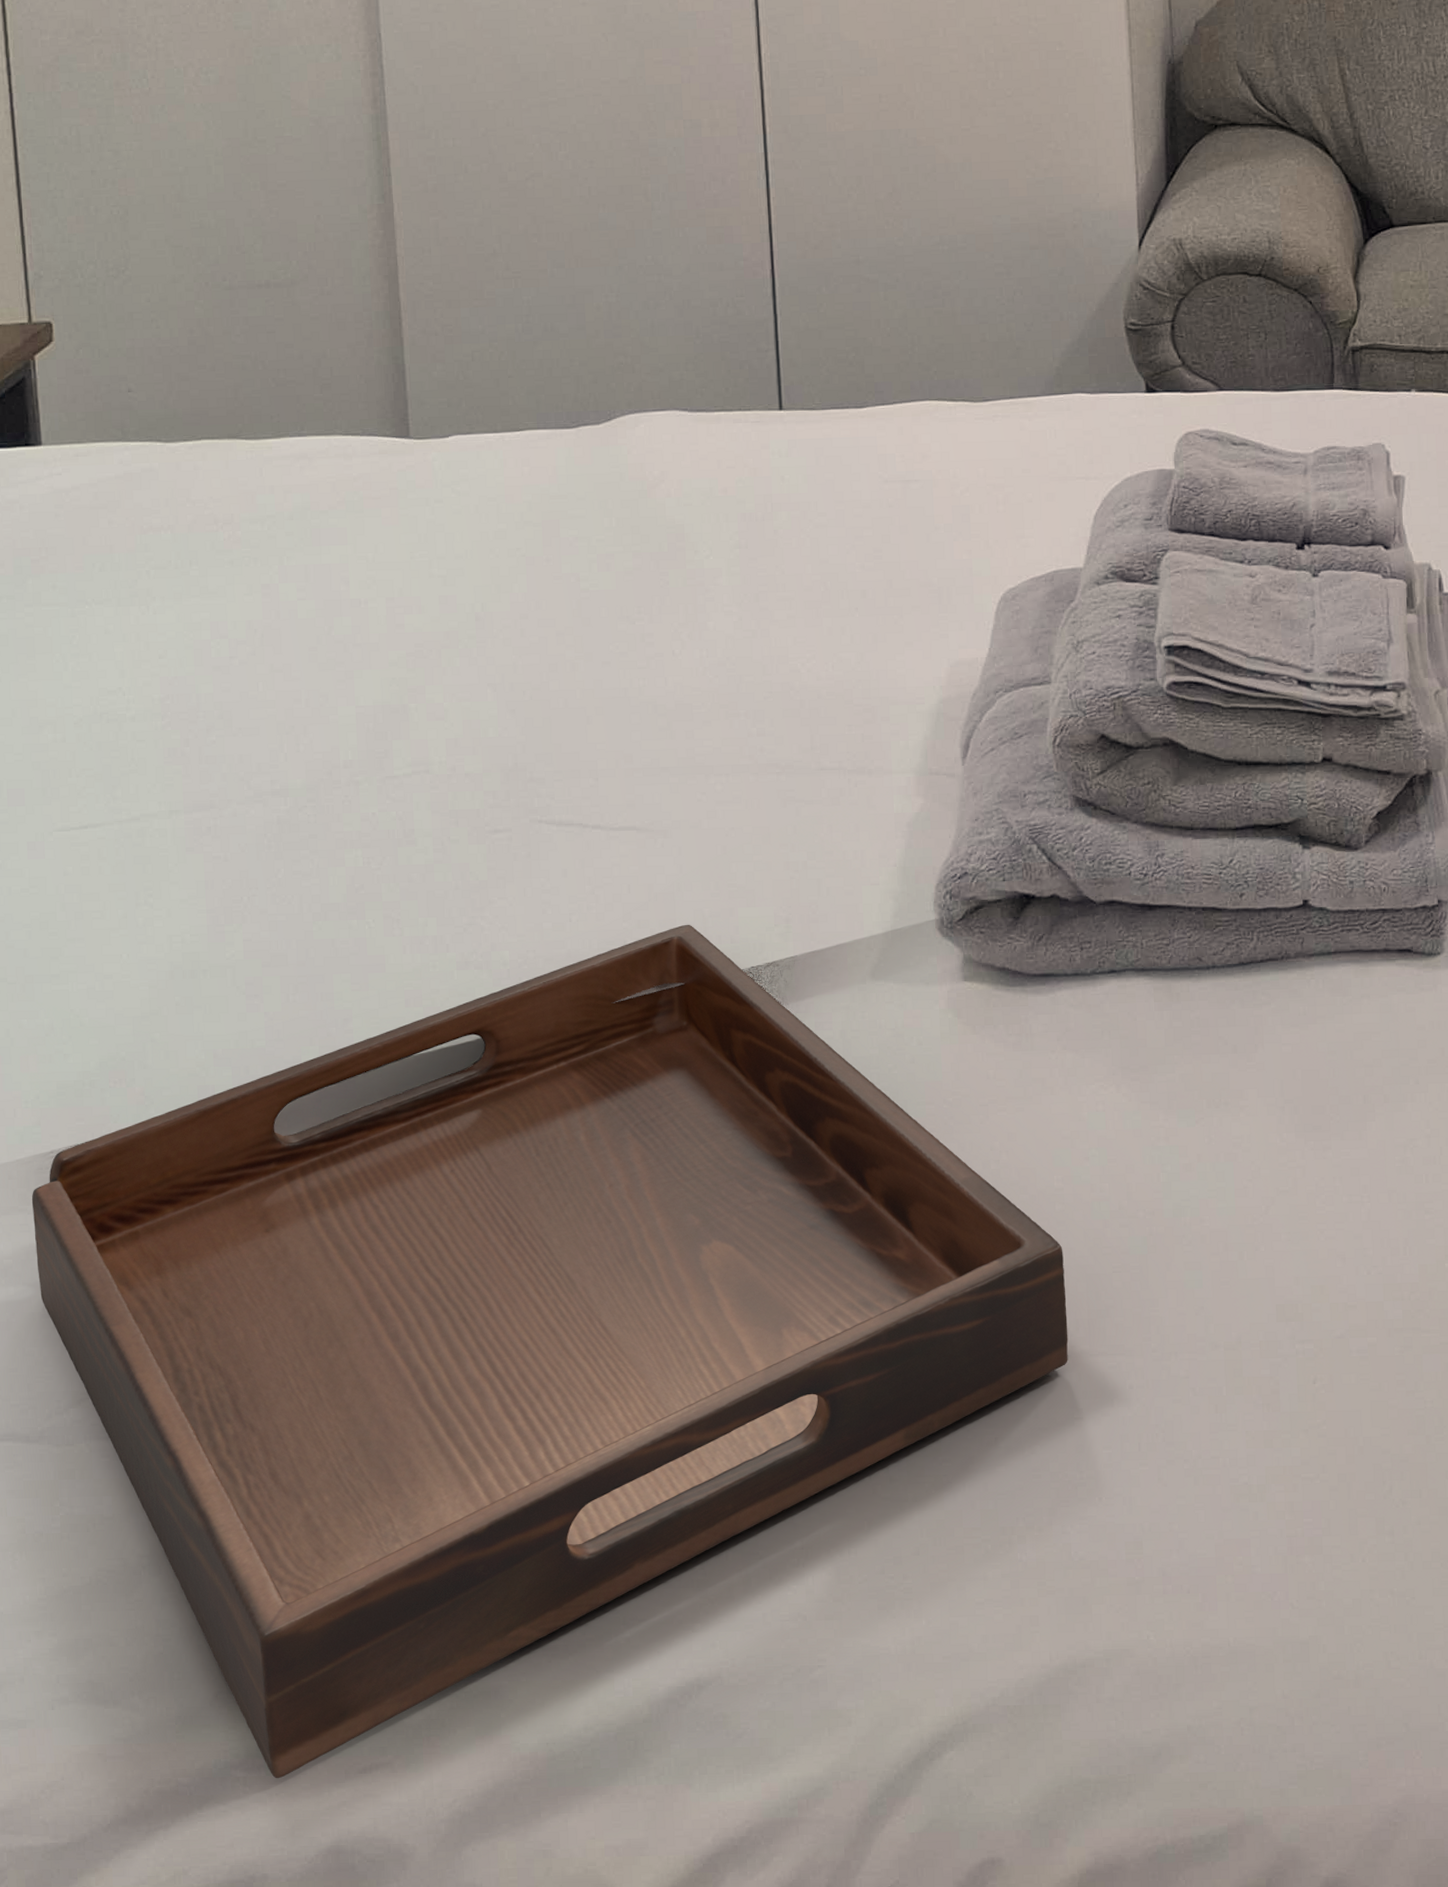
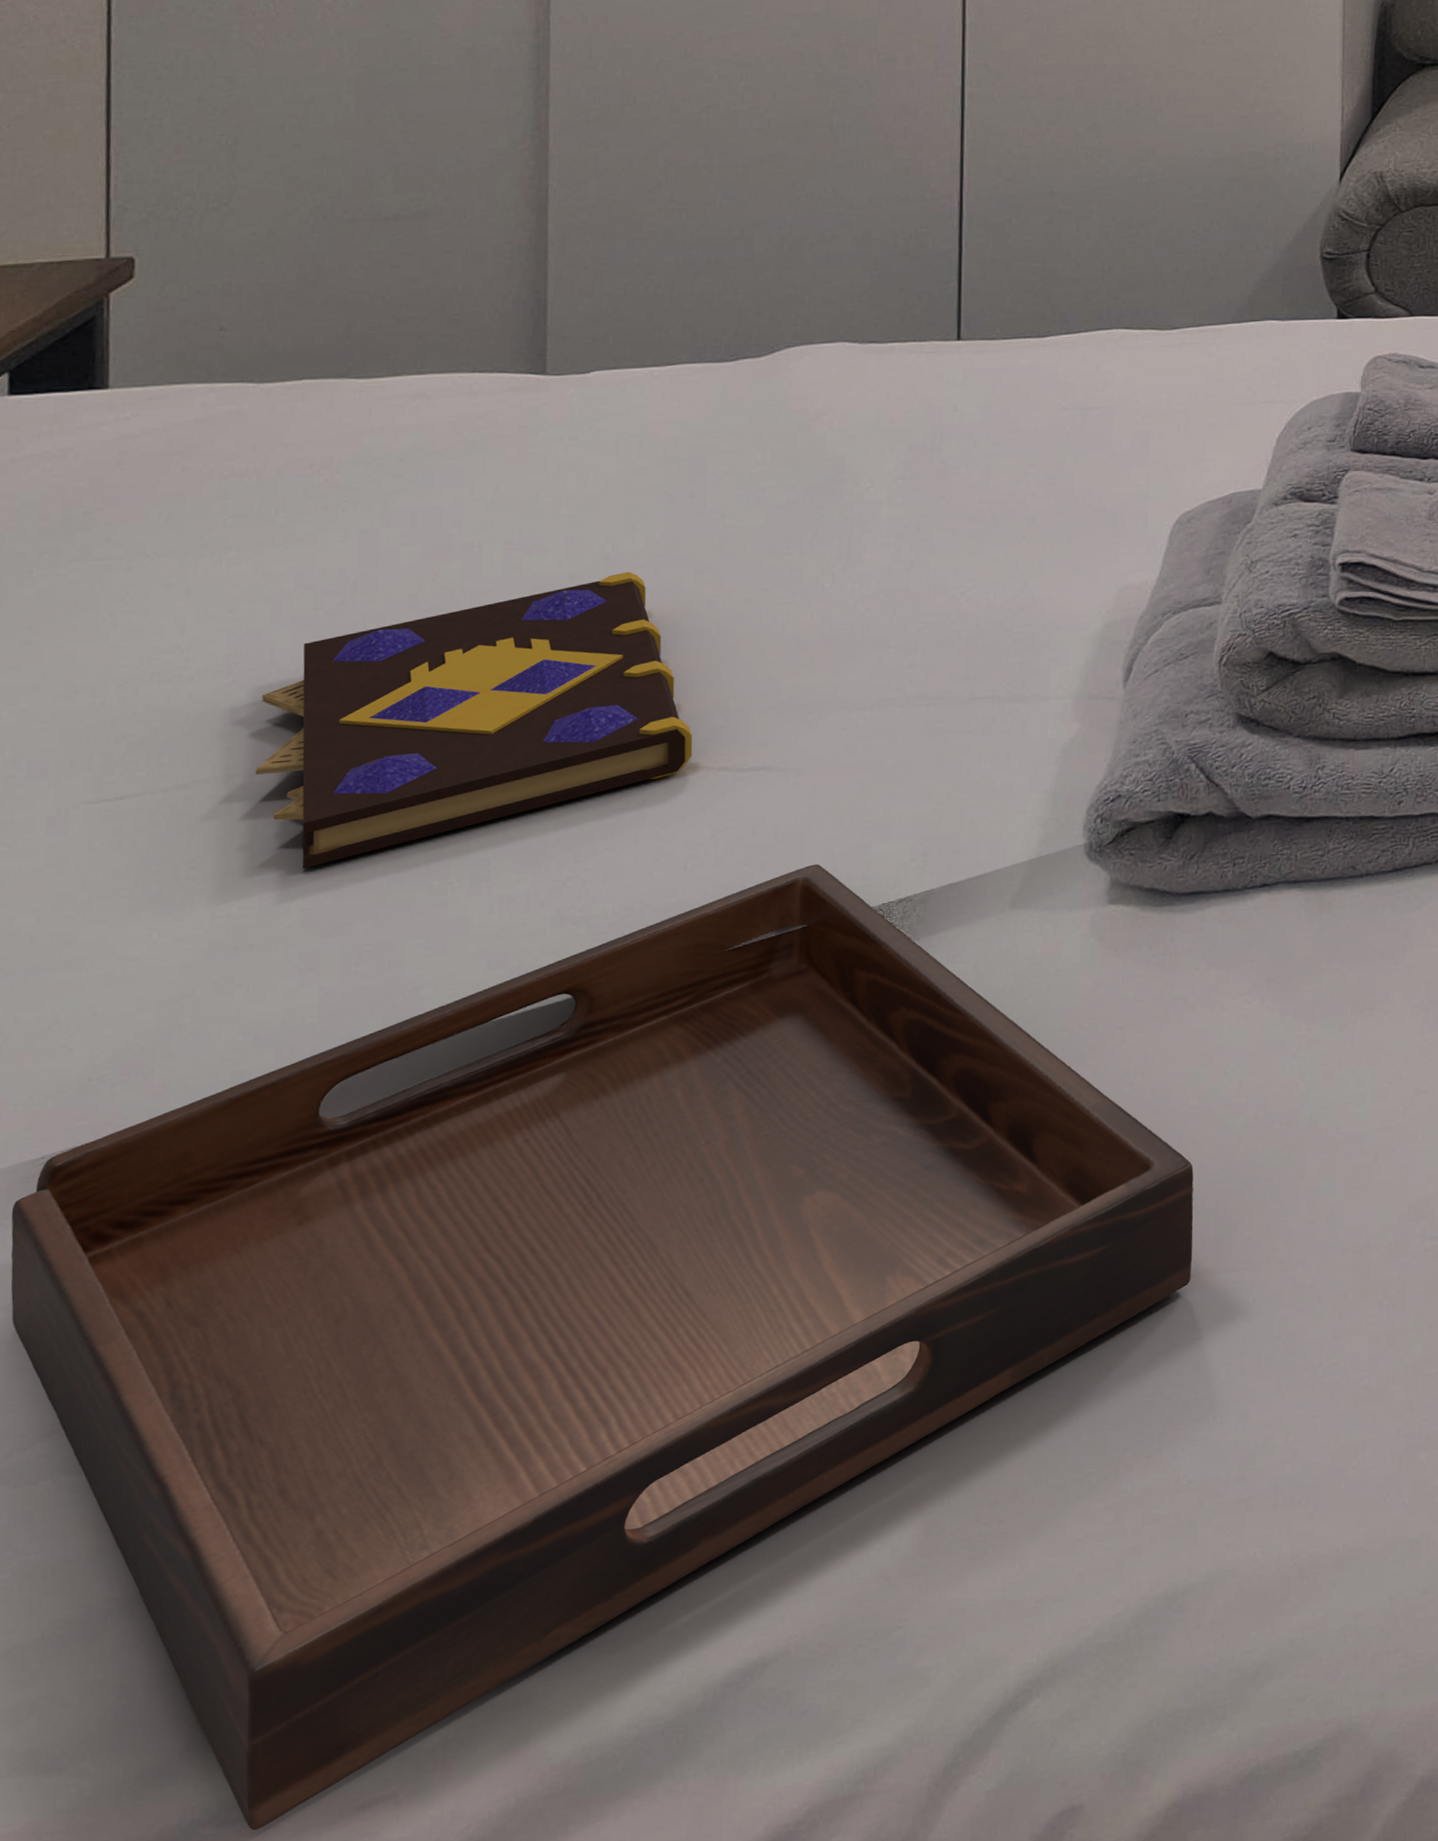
book: none [193,631,569,901] -> present [255,571,693,869]

